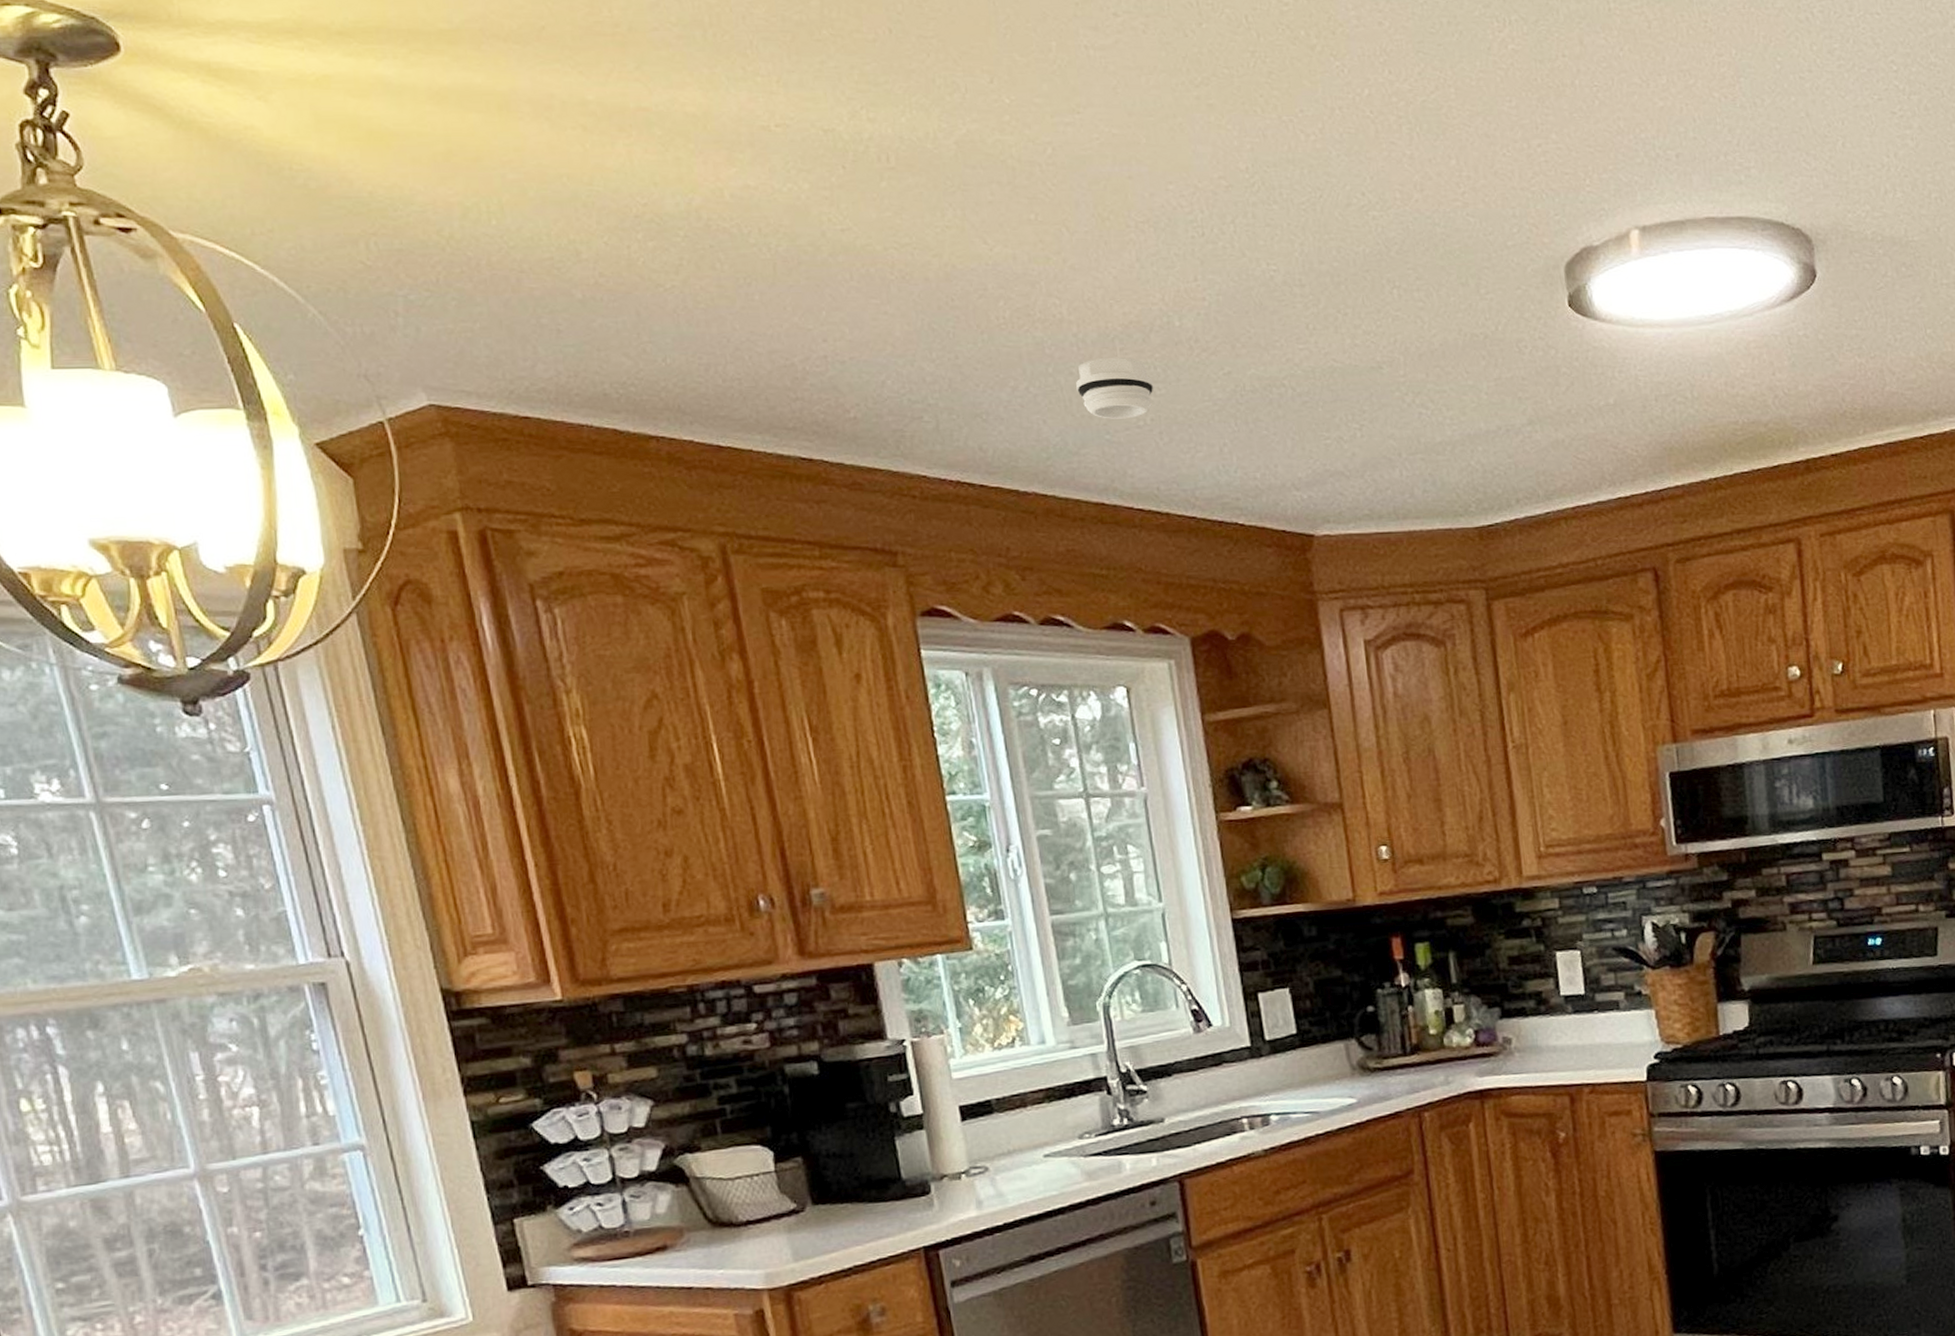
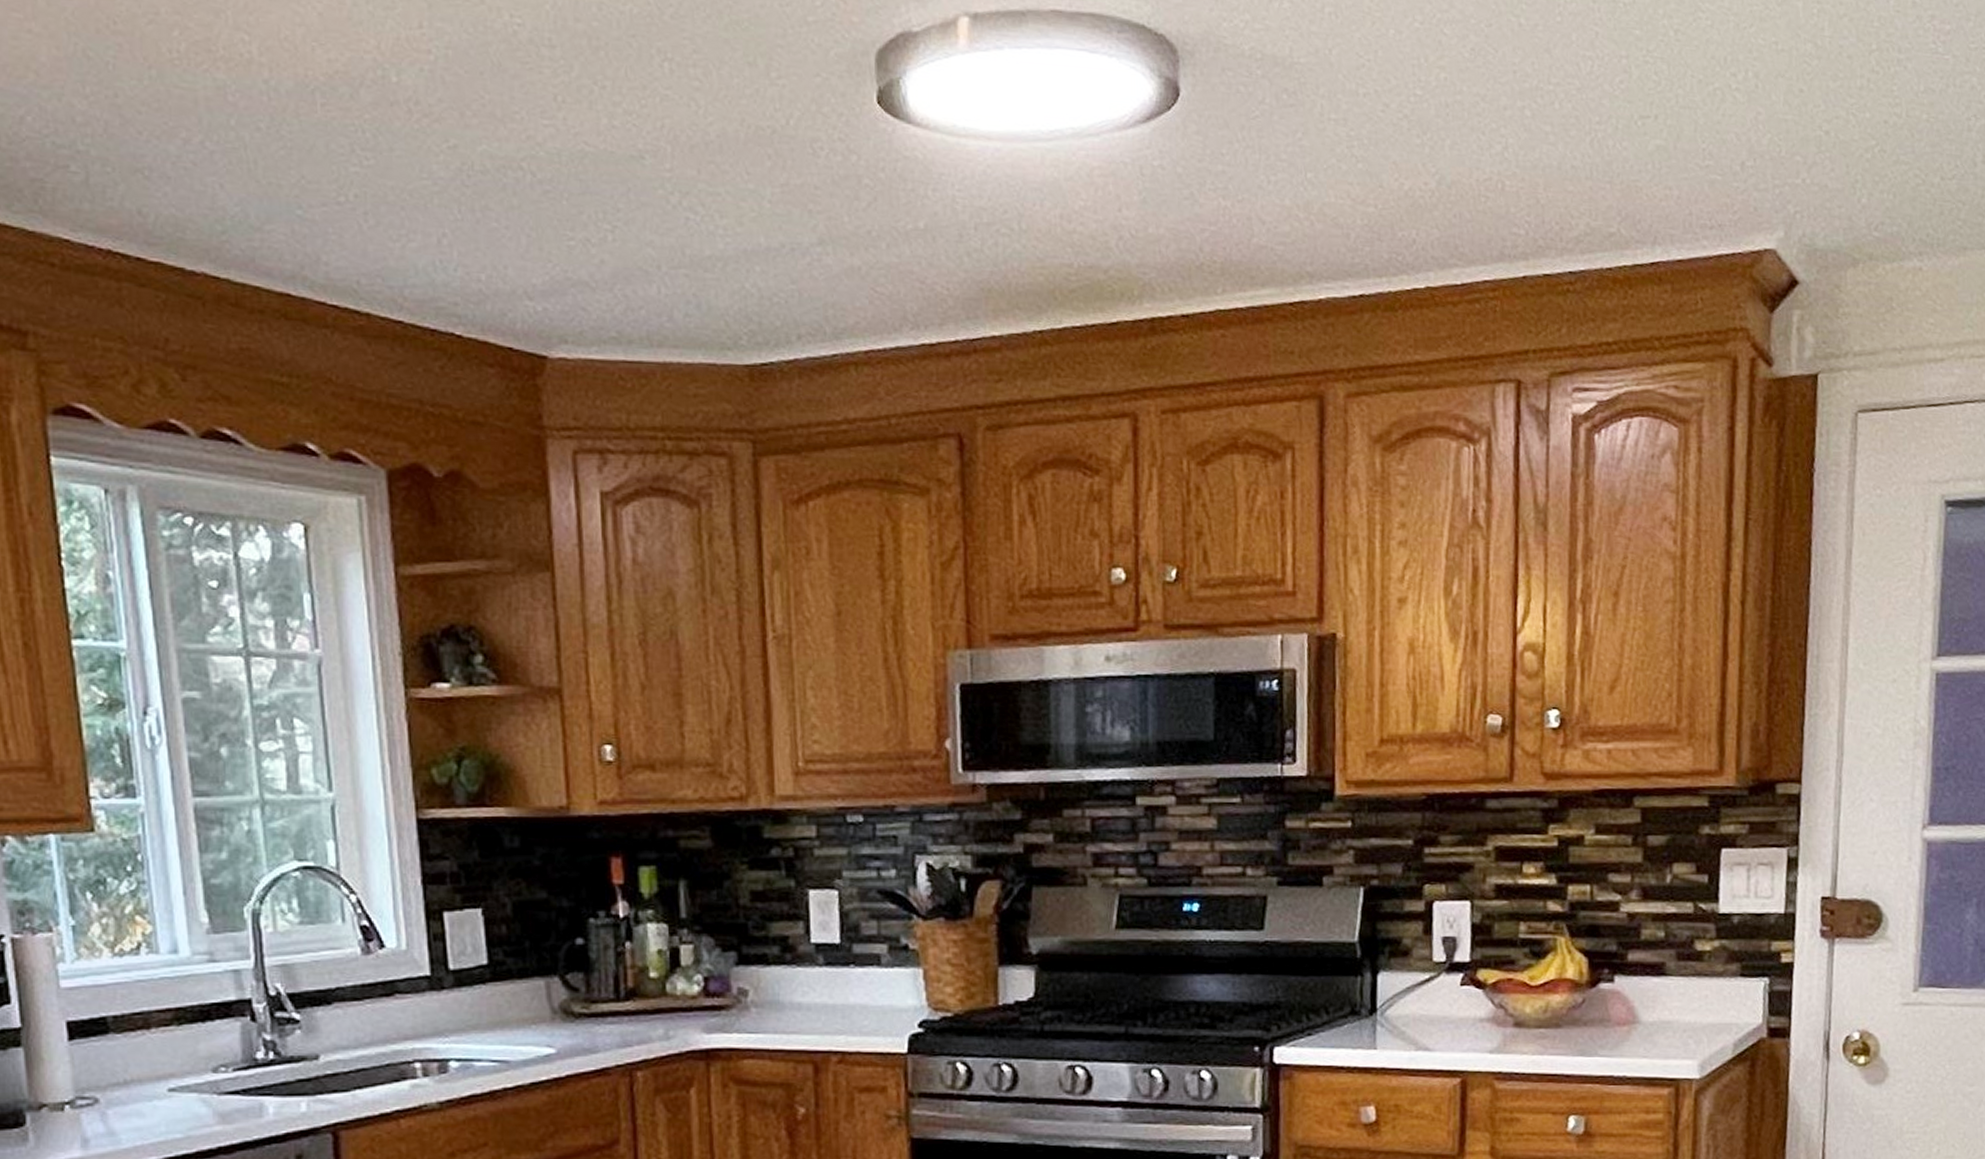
smoke detector: present [1076,357,1154,419] -> none [264,112,361,192]

